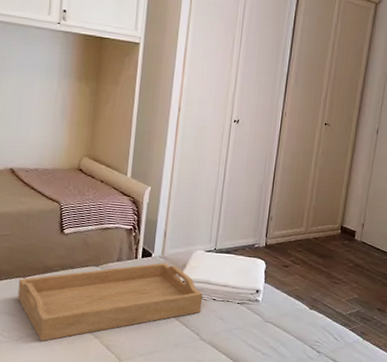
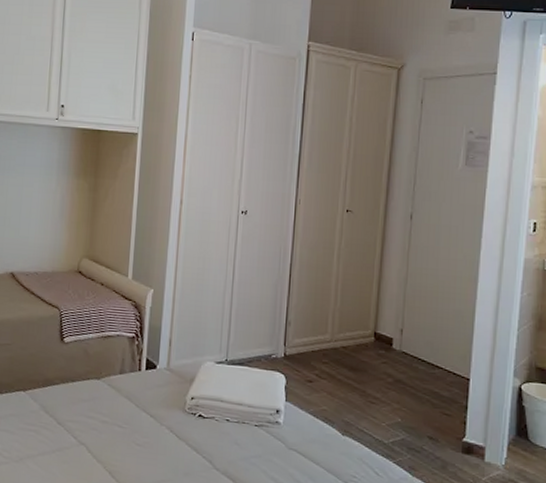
serving tray: present [17,262,203,341] -> none [17,375,215,464]

